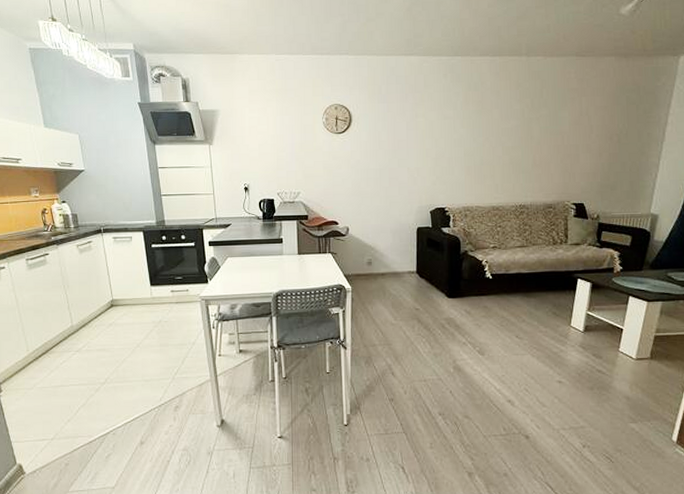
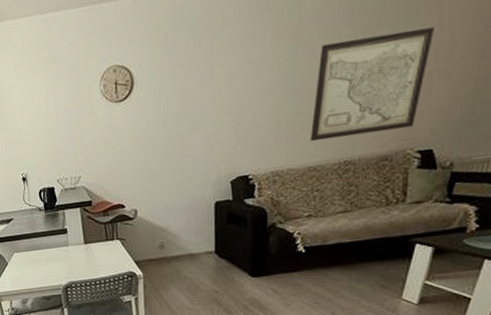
wall art: none [493,113,578,186] -> present [311,27,436,142]

